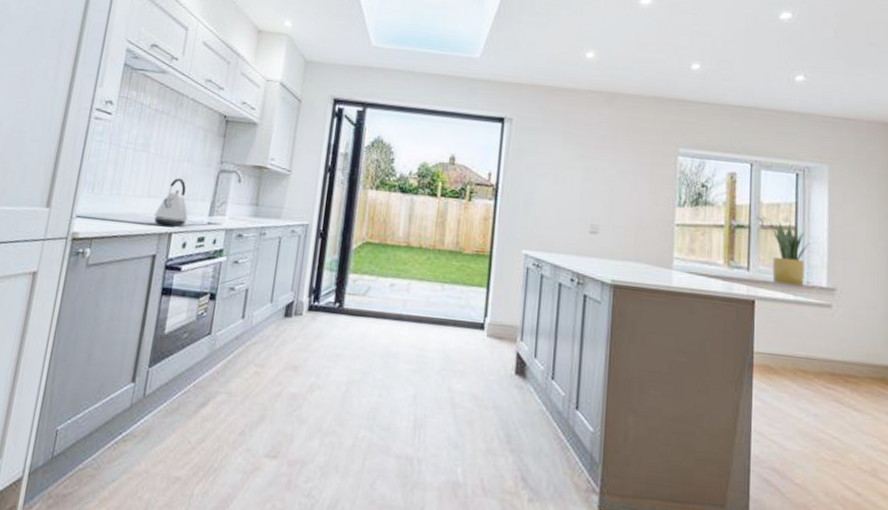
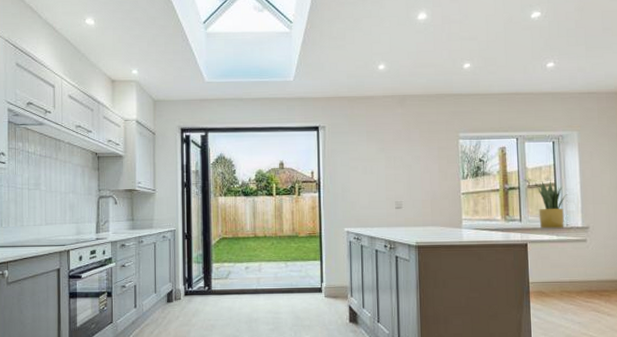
kettle: present [153,178,188,228] -> none [53,207,80,246]

